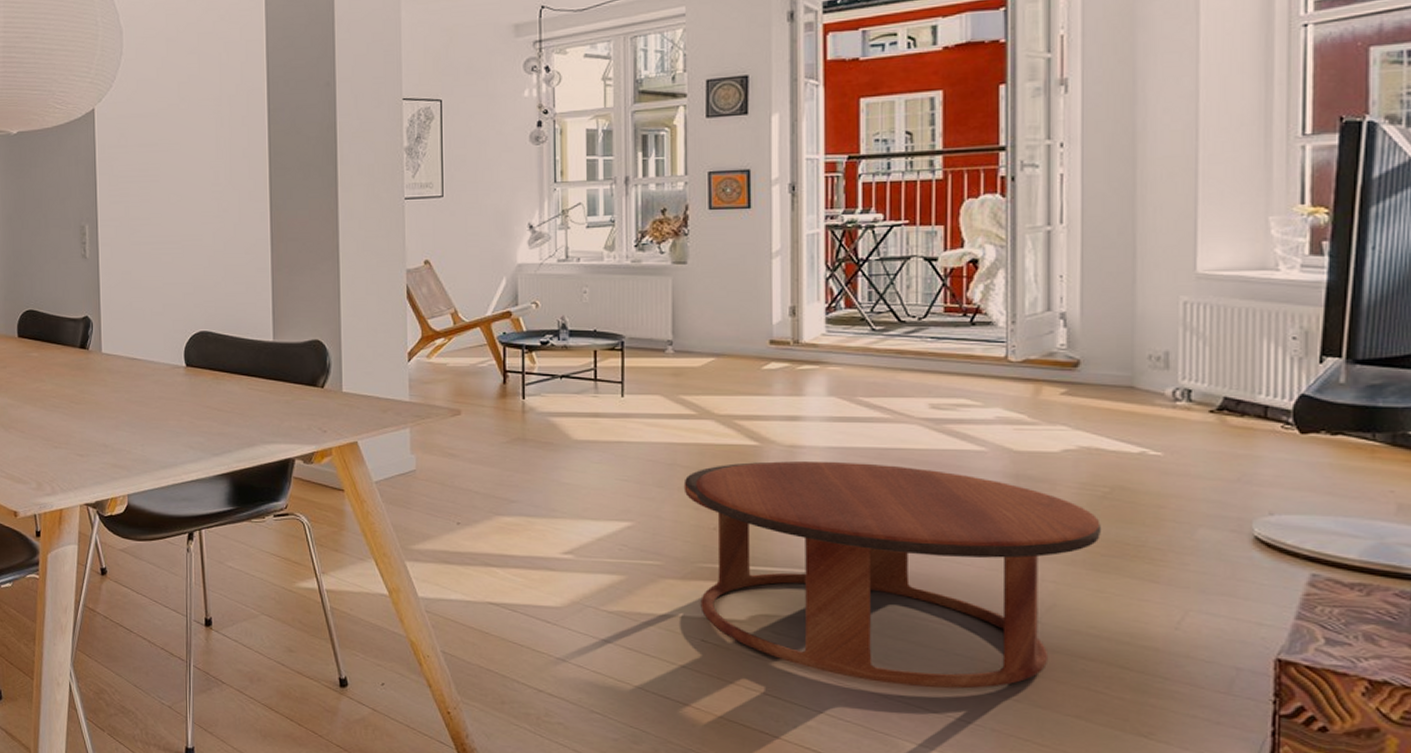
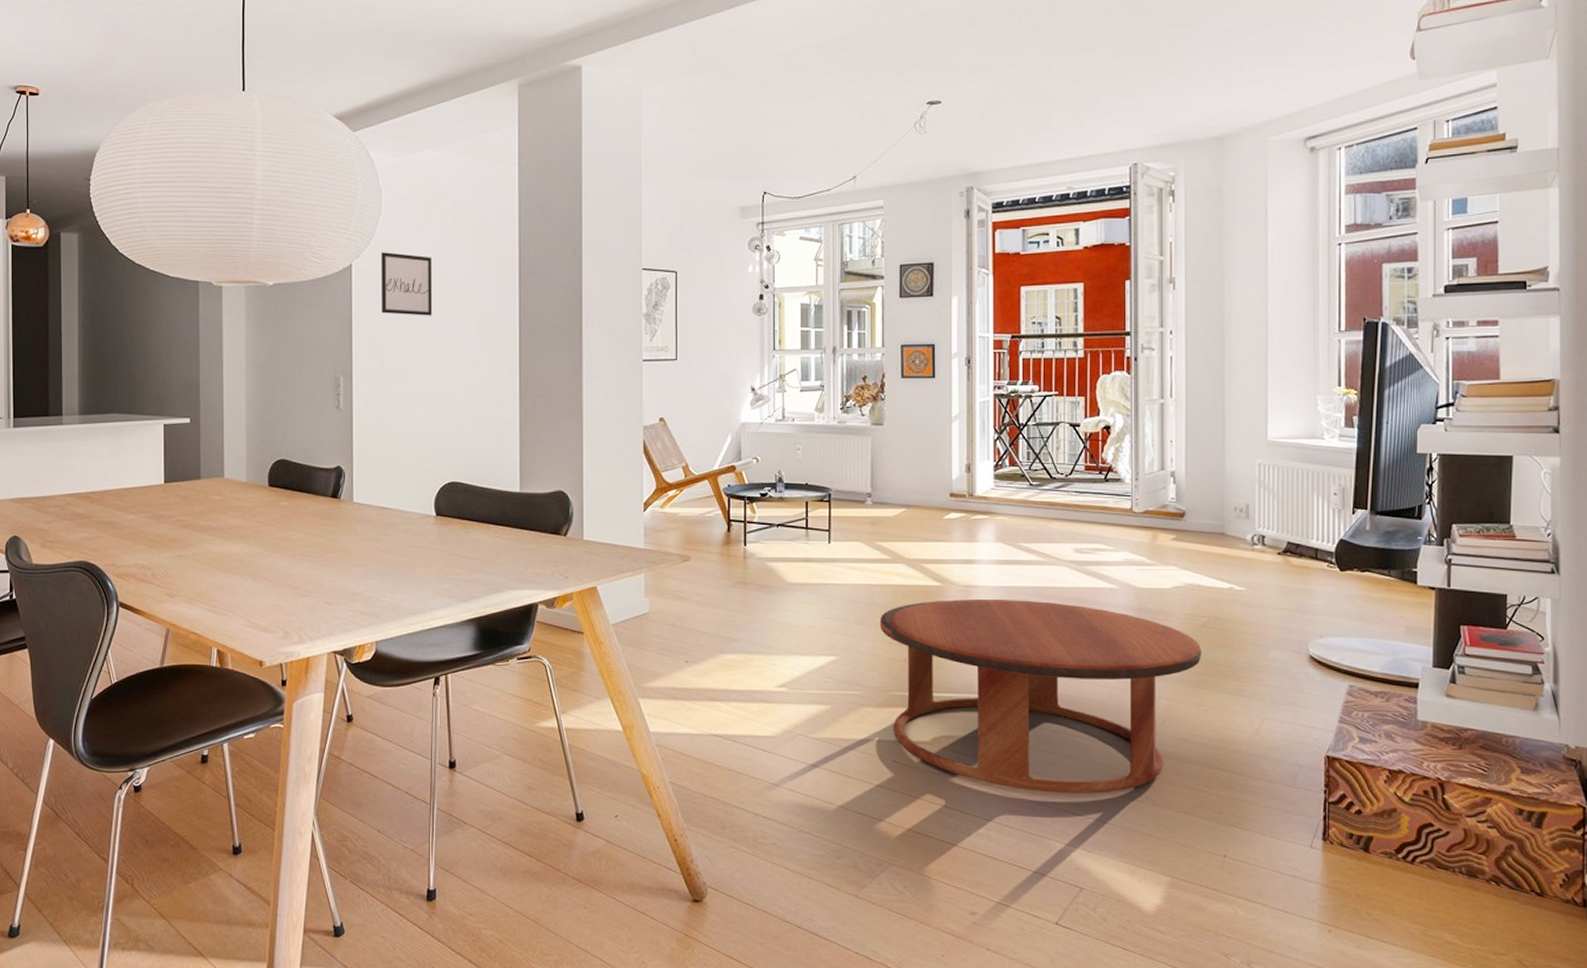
wall art: none [124,94,178,160] -> present [381,252,433,316]

